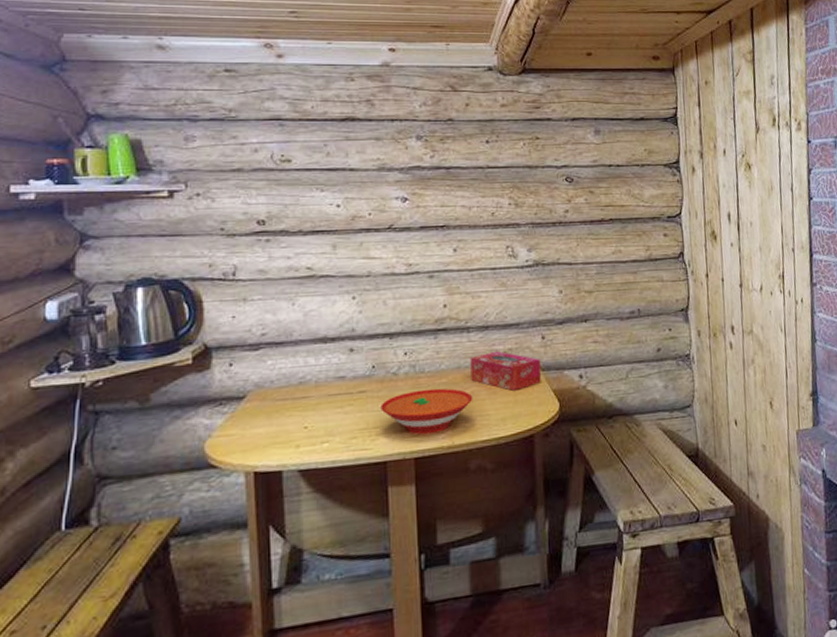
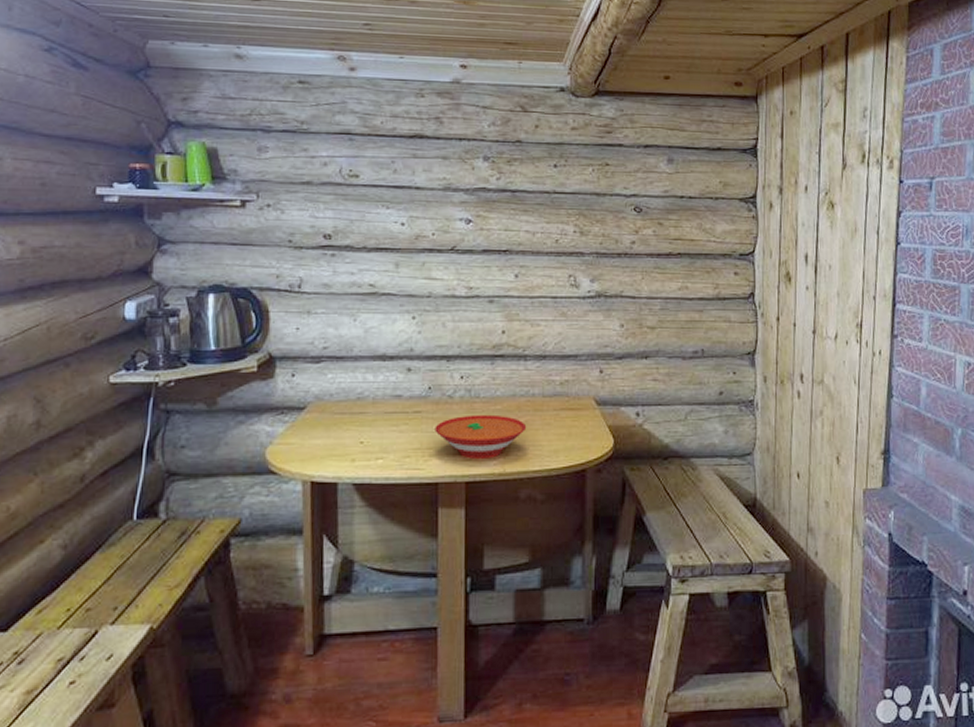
tissue box: present [470,350,541,391] -> none [526,381,596,423]

